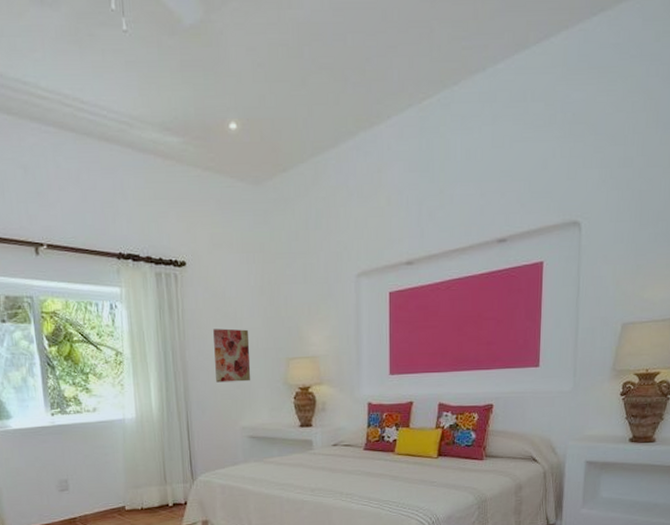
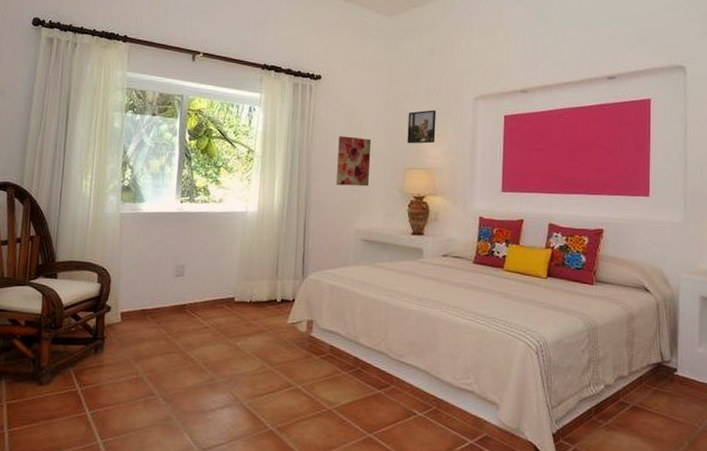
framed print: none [286,292,317,332] -> present [407,110,437,144]

